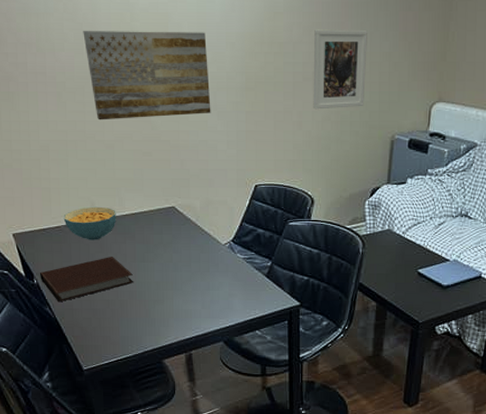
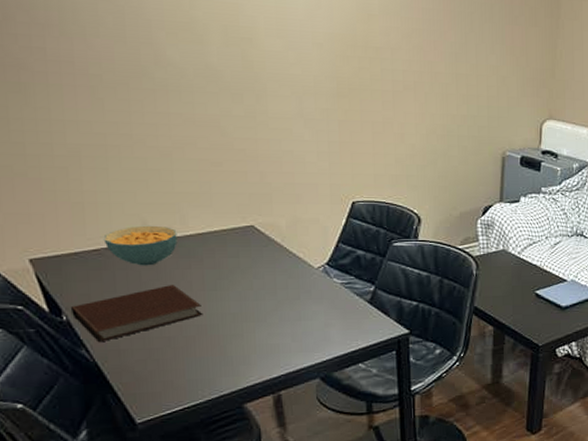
wall art: present [83,30,211,120] -> none [125,14,296,123]
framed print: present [313,29,367,110] -> none [414,36,473,122]

